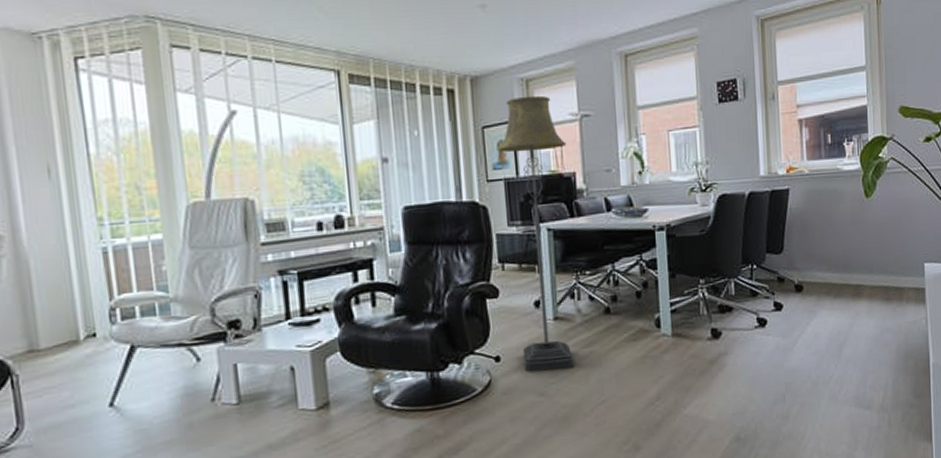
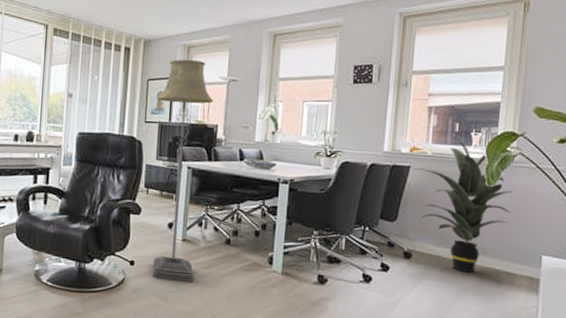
indoor plant: none [792,149,894,296] -> present [413,136,523,273]

